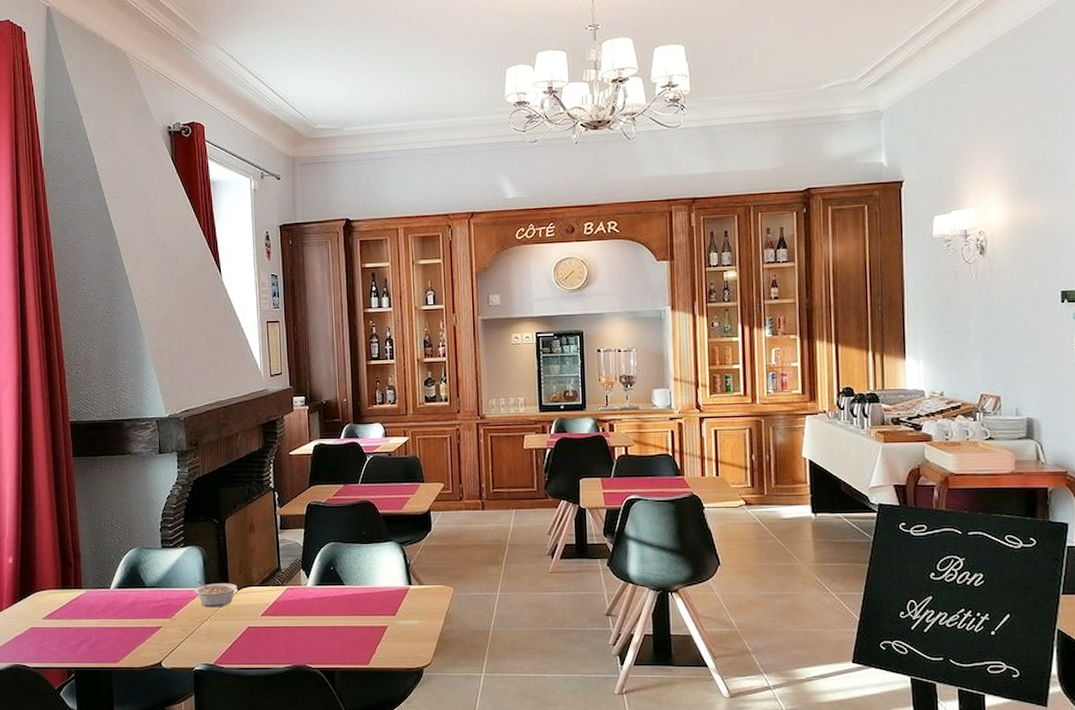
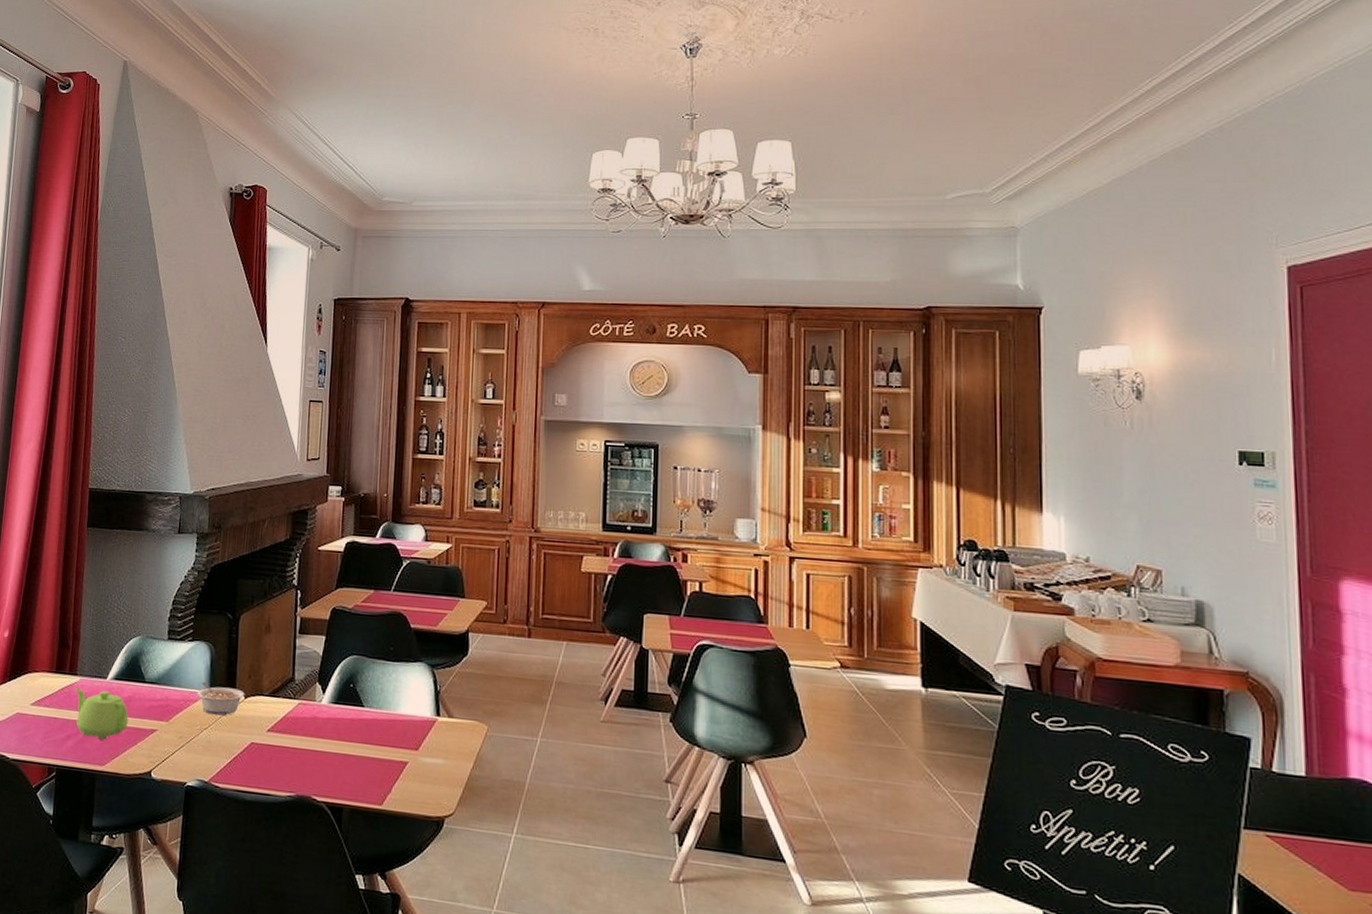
teapot: none [82,599,135,641] -> present [75,688,129,740]

